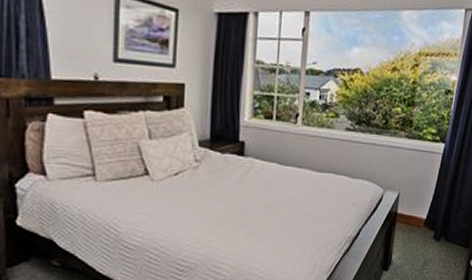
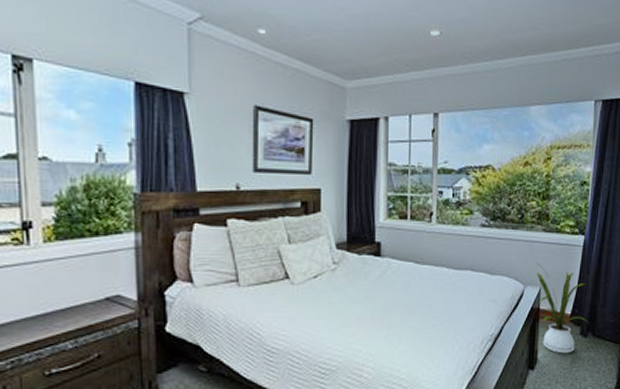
house plant: none [396,169,443,256] -> present [536,263,588,354]

